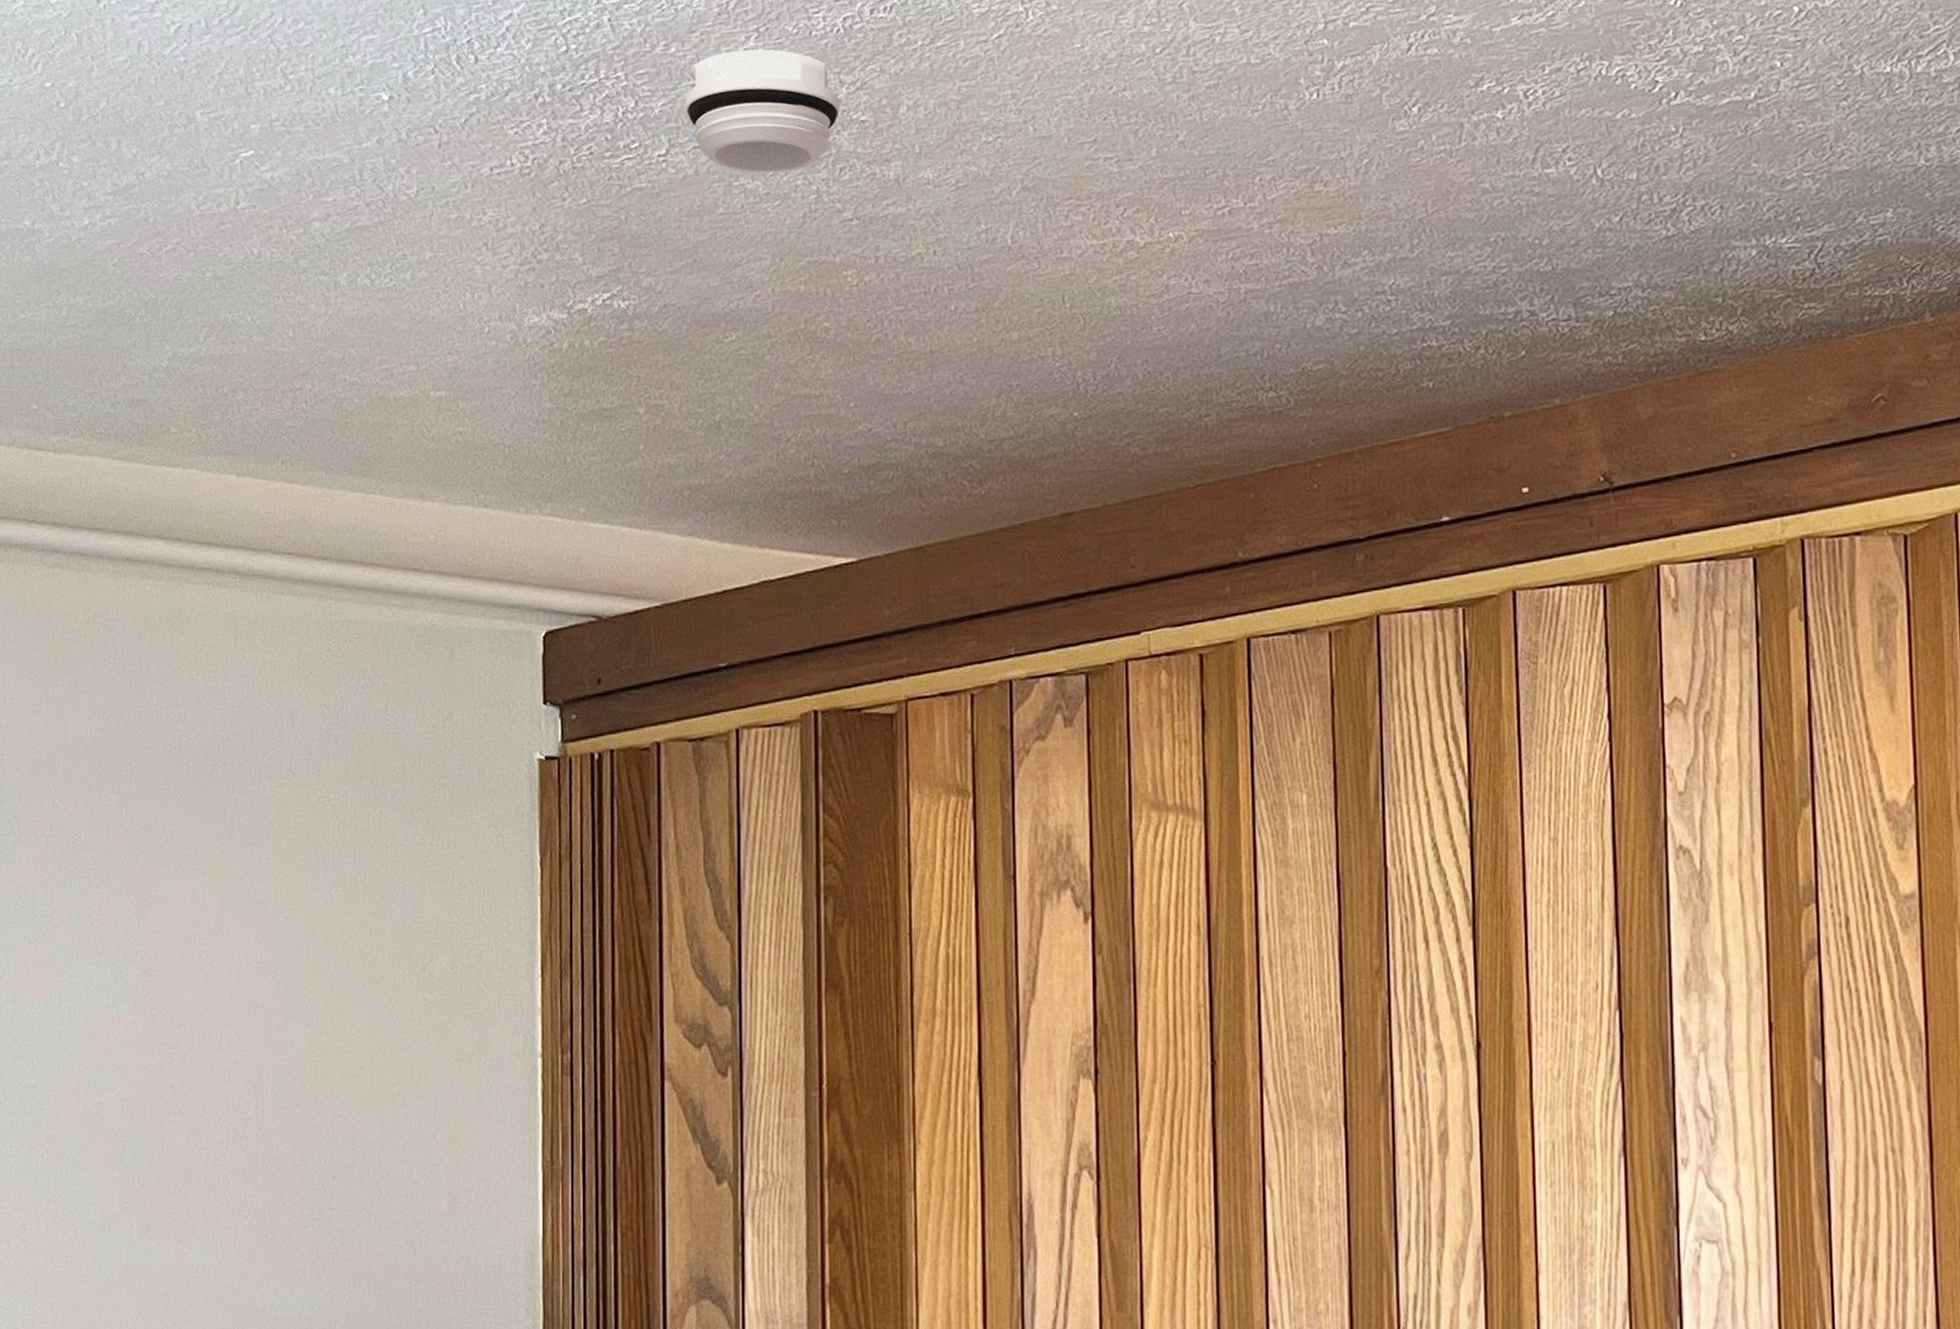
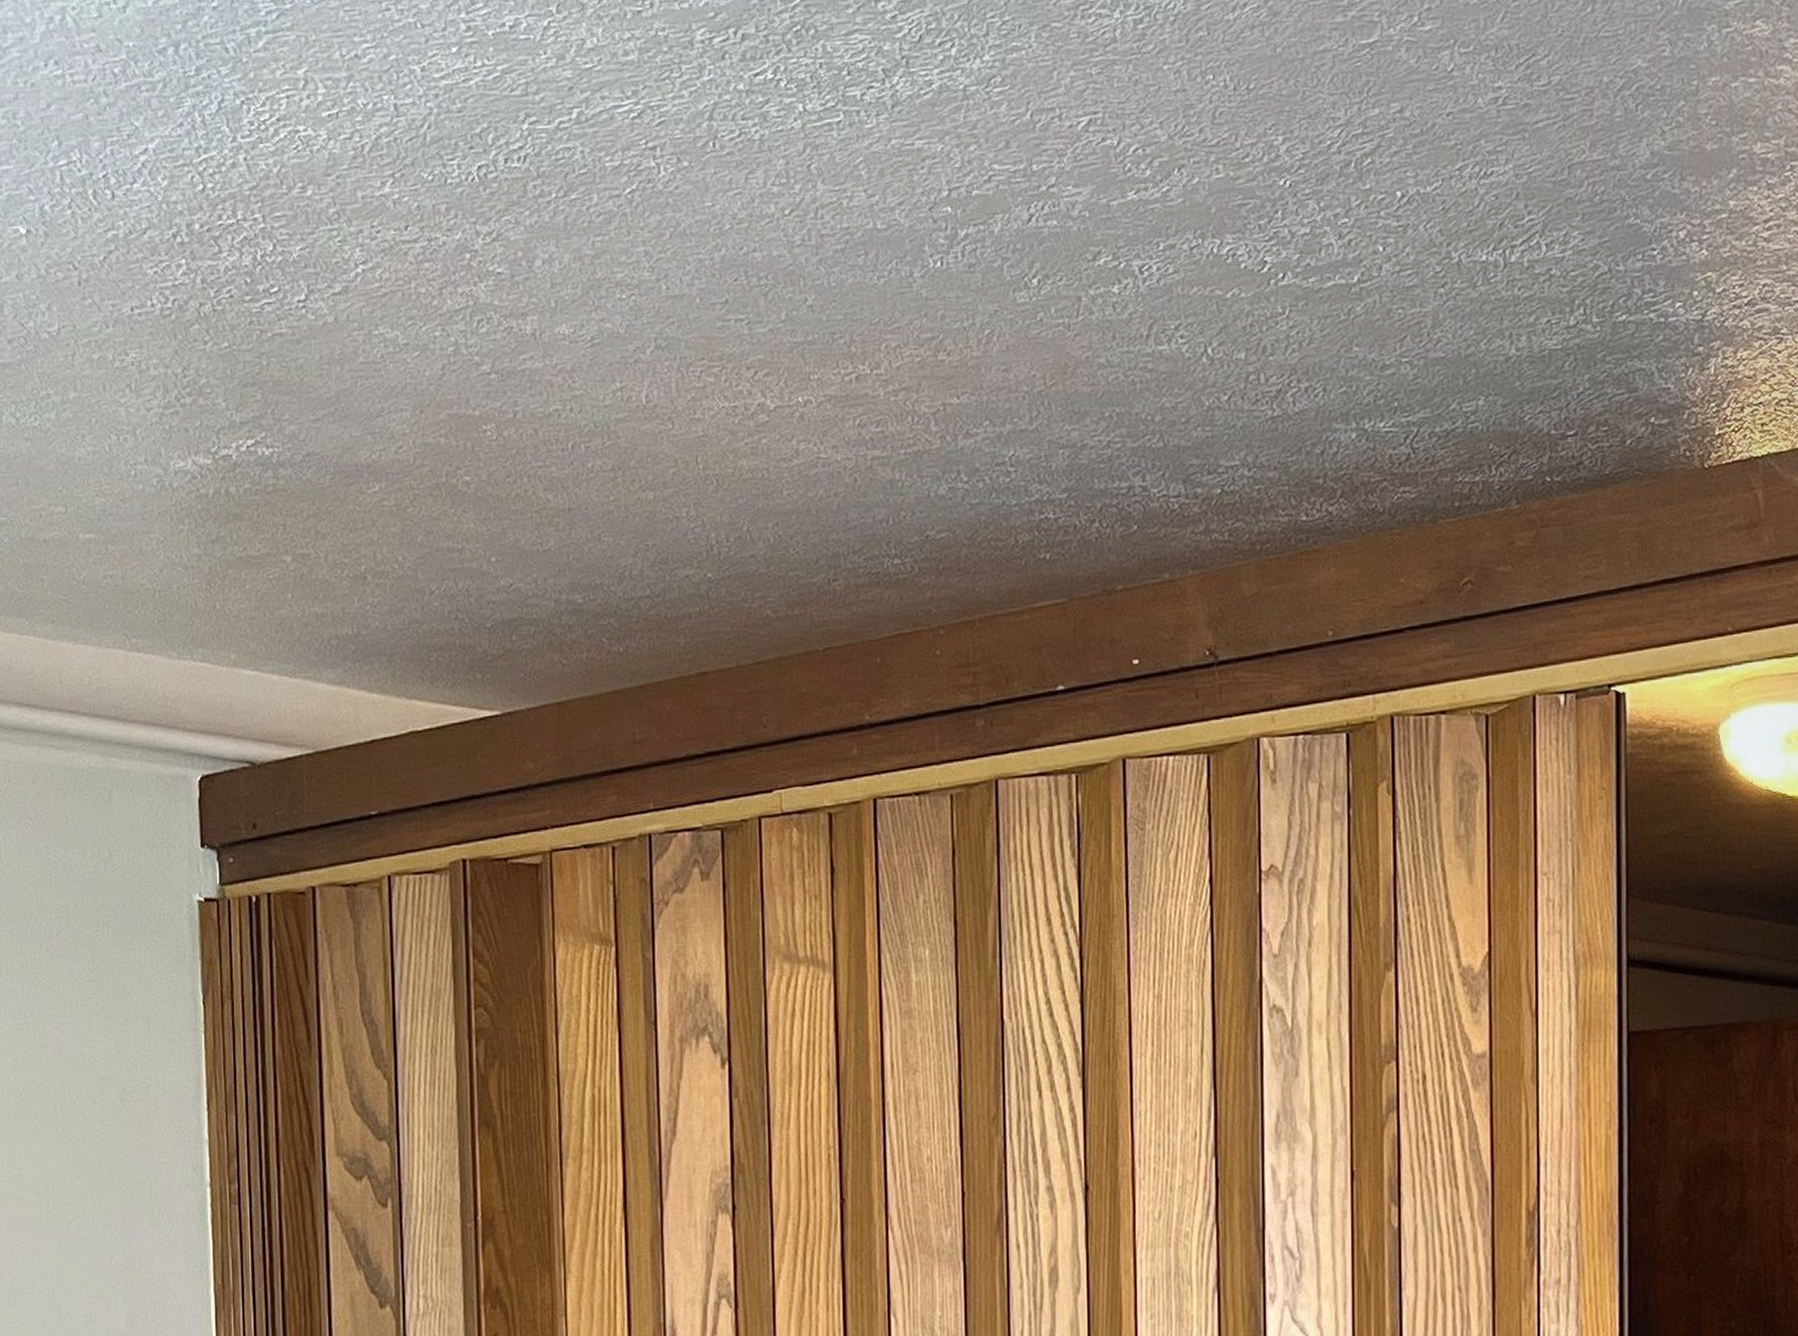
smoke detector: present [686,49,840,173] -> none [323,195,476,323]

